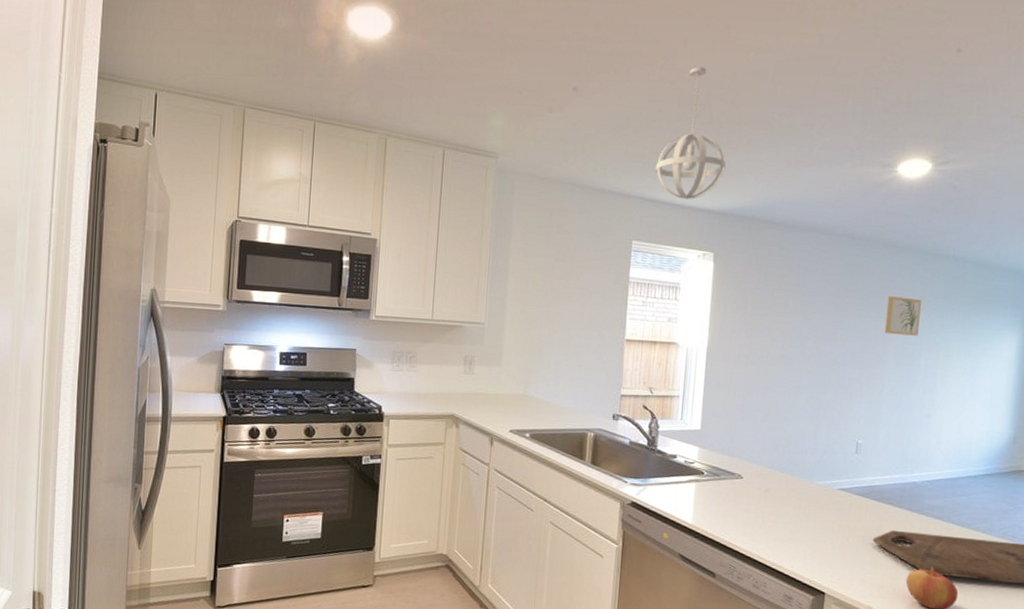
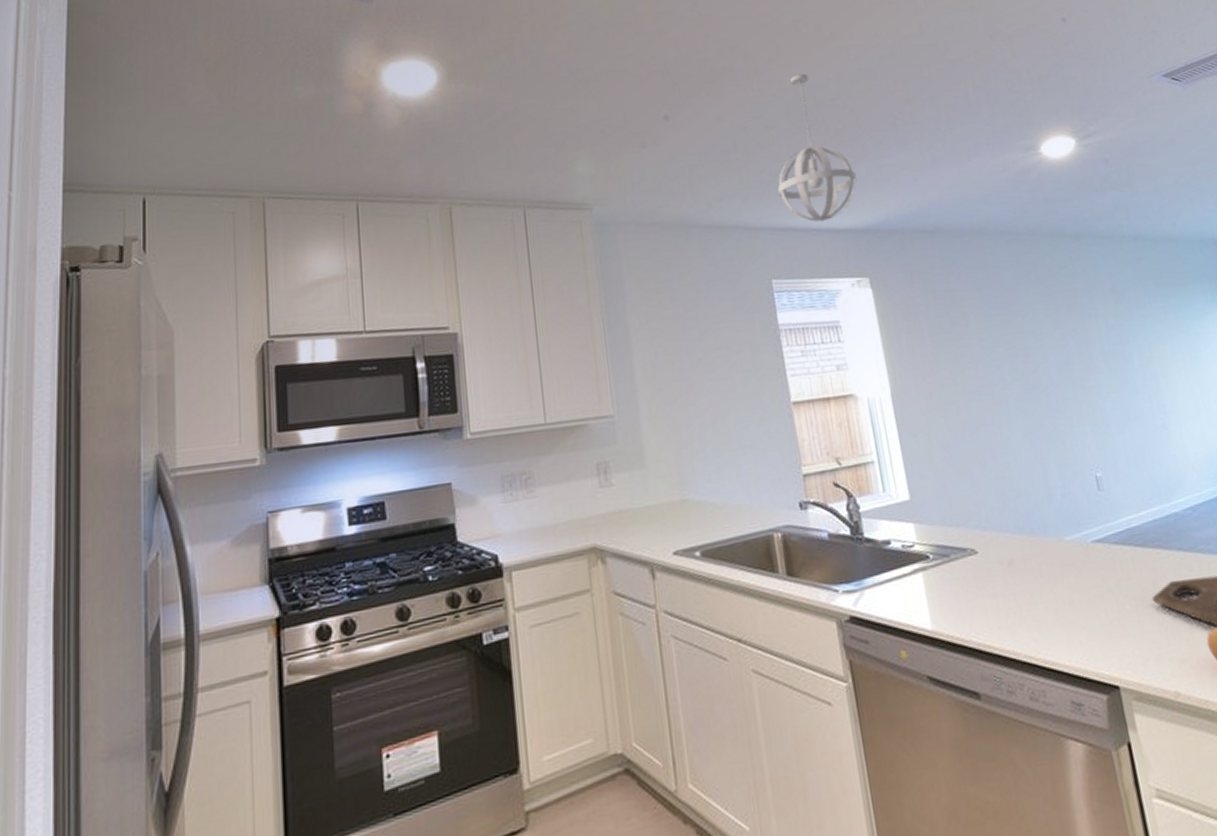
wall art: present [884,296,921,336] -> none [1075,290,1122,337]

